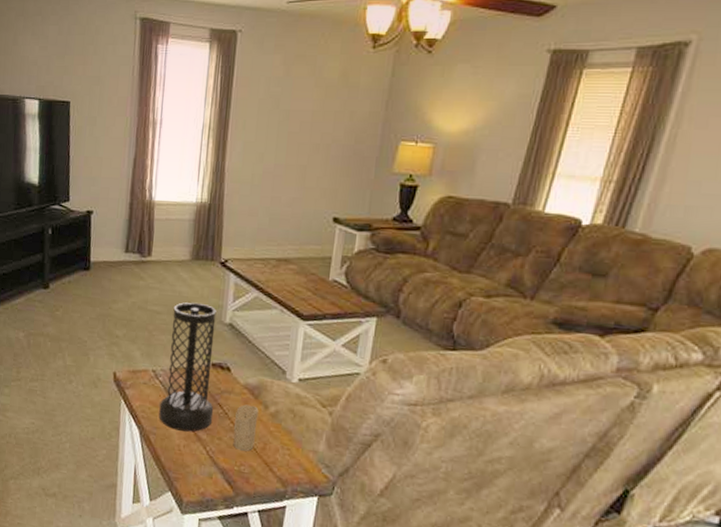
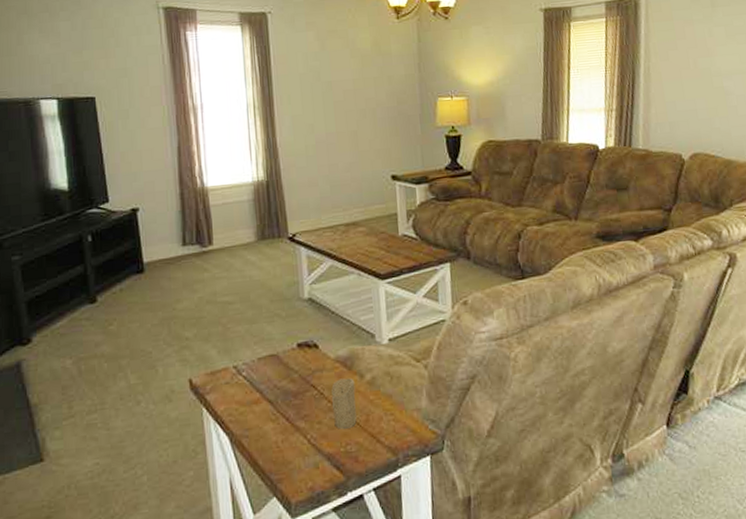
vase: present [159,302,217,432] -> none [246,283,309,426]

